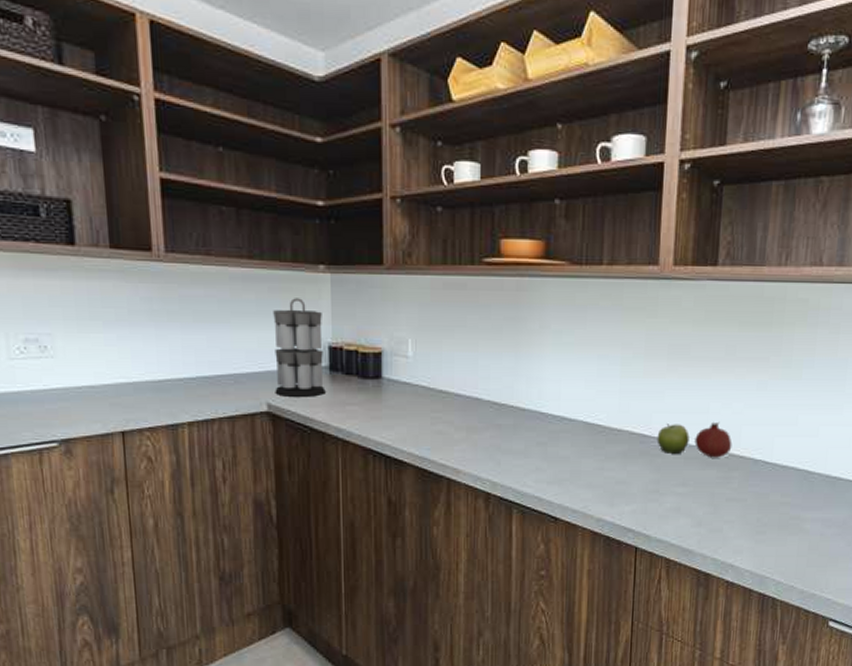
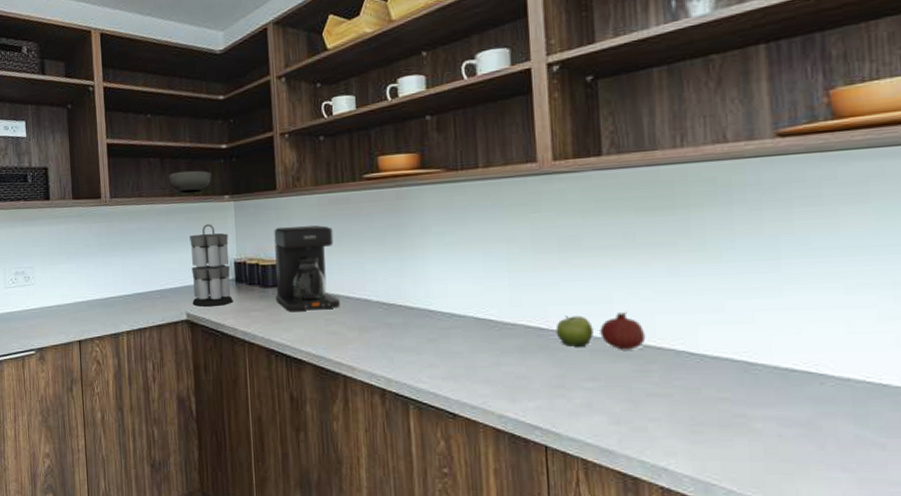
bowl: none [246,228,304,258] -> present [168,170,212,194]
coffee maker: none [376,309,448,407] -> present [274,225,340,311]

